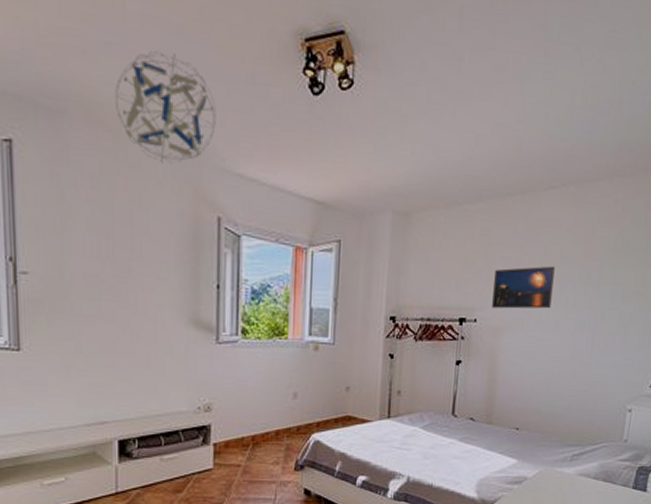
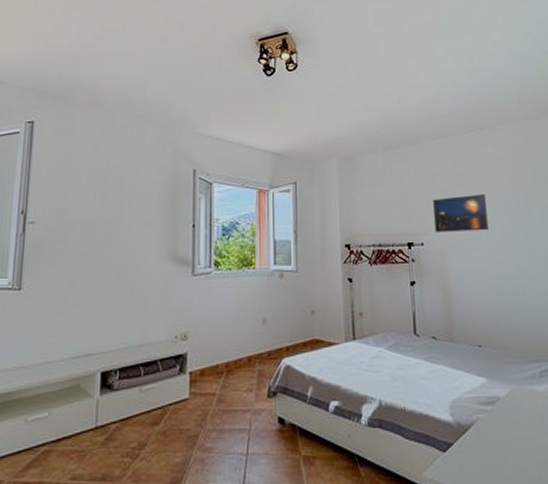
hanging mobile: present [116,51,216,164] -> none [115,55,192,132]

